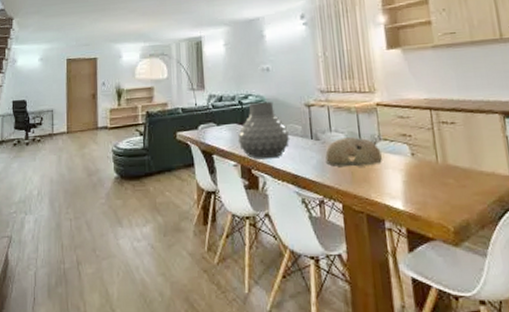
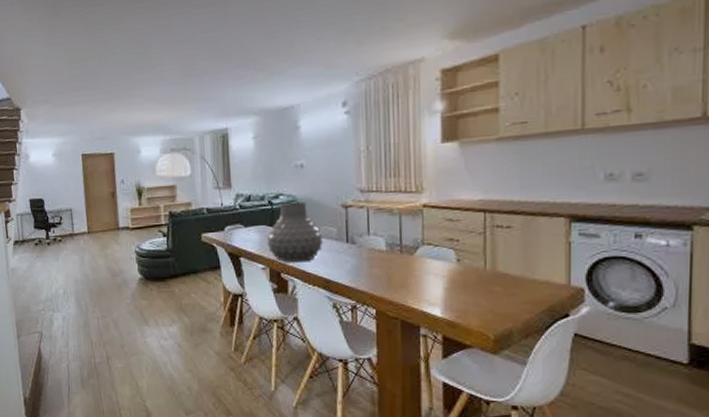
bowl: present [325,137,382,168] -> none [361,241,423,273]

